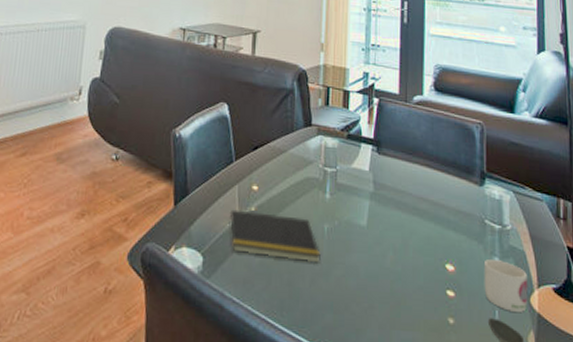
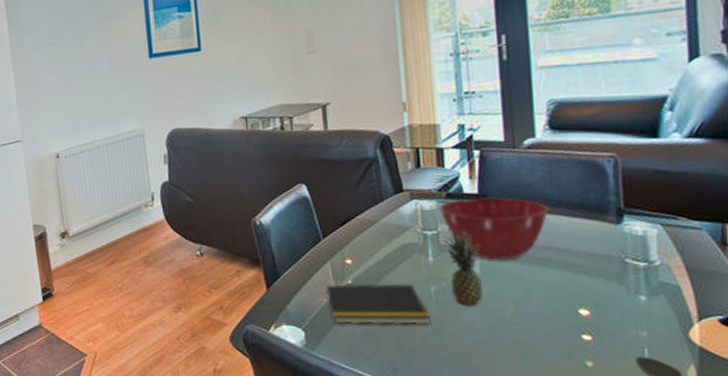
mixing bowl: none [340,140,428,208] -> present [438,197,549,260]
fruit: none [340,169,370,249] -> present [443,229,483,306]
mug: present [484,259,528,312] -> none [627,298,686,348]

